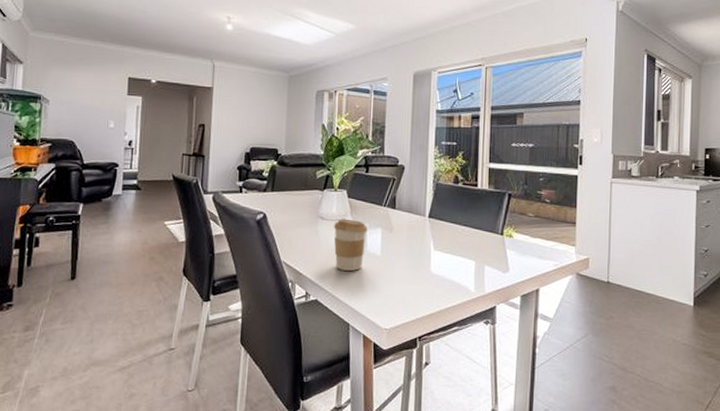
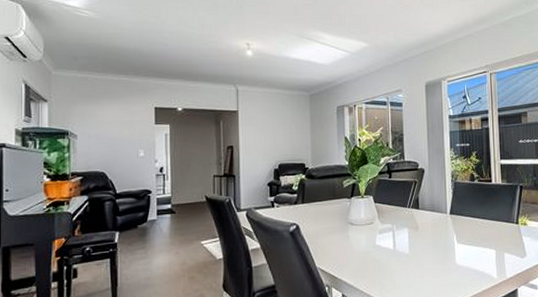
coffee cup: present [334,218,368,271] -> none [364,222,395,271]

